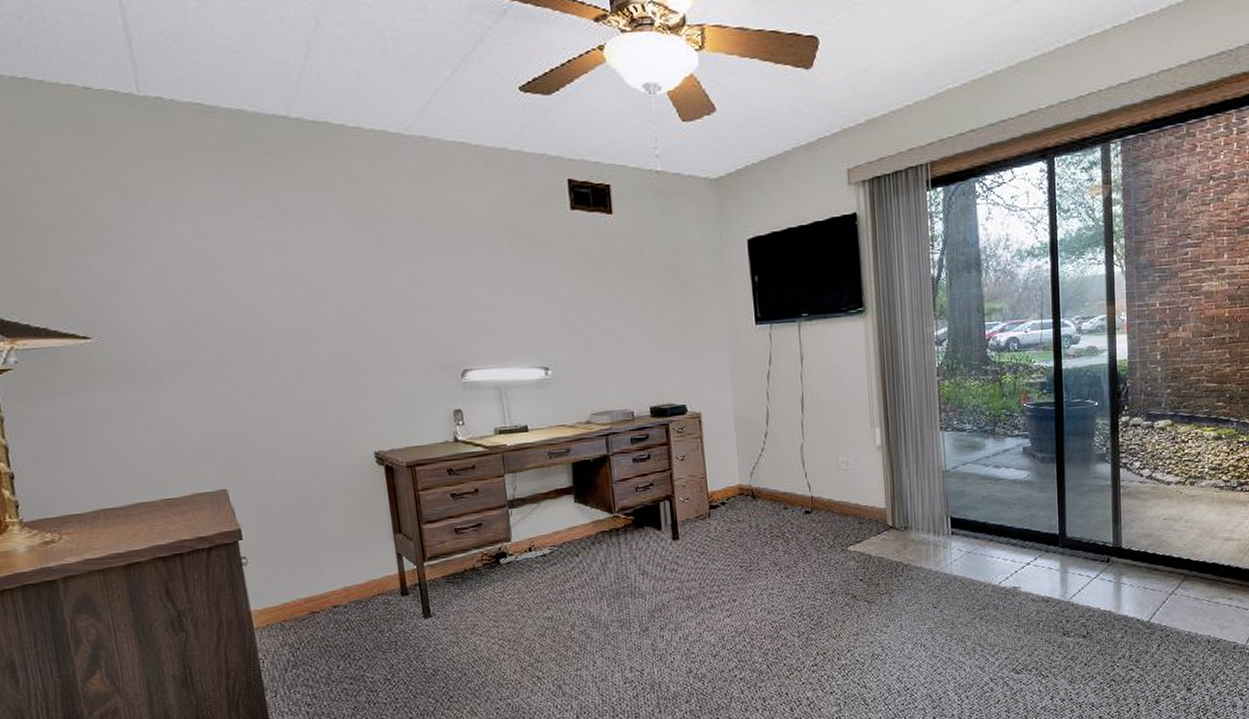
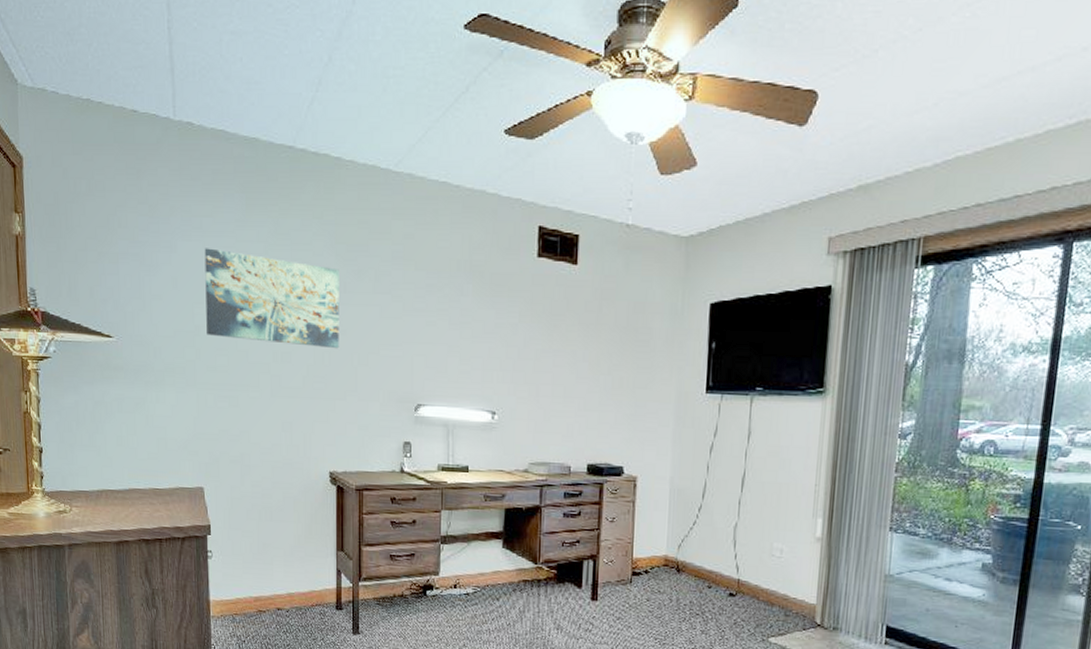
wall art: none [194,230,368,325] -> present [204,248,339,349]

